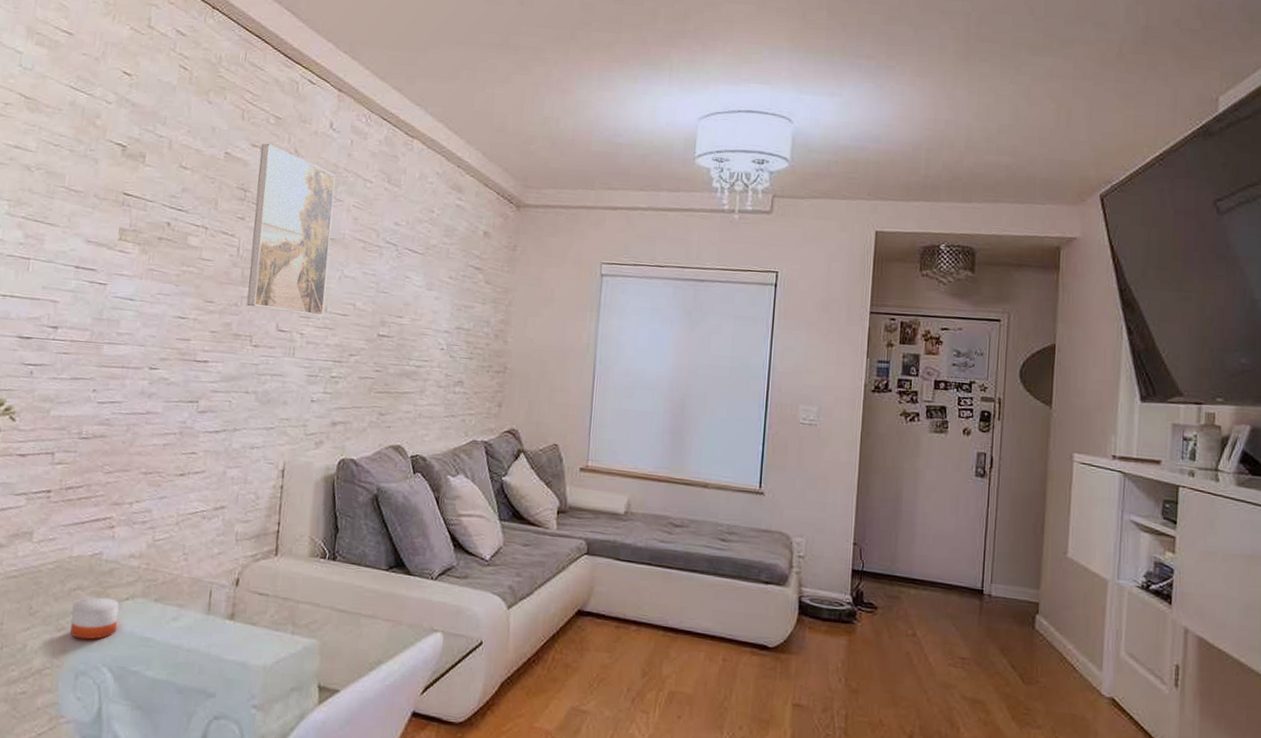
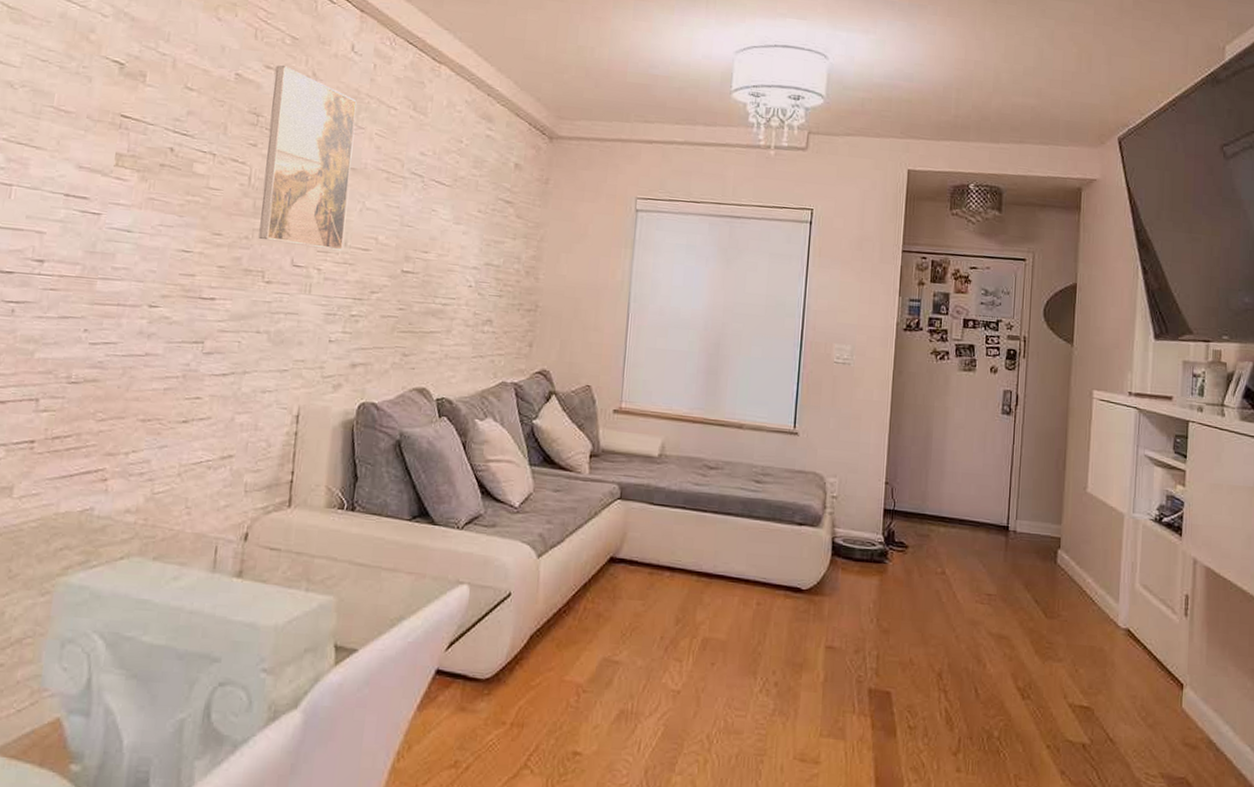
candle: present [70,597,119,640] -> none [55,556,113,604]

